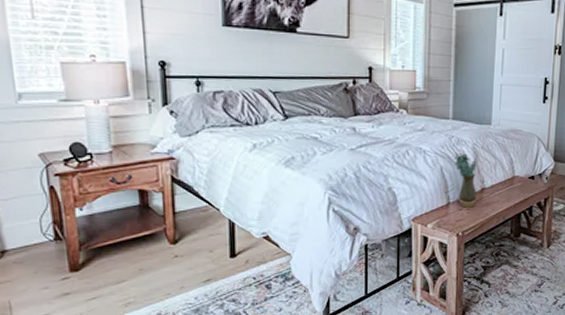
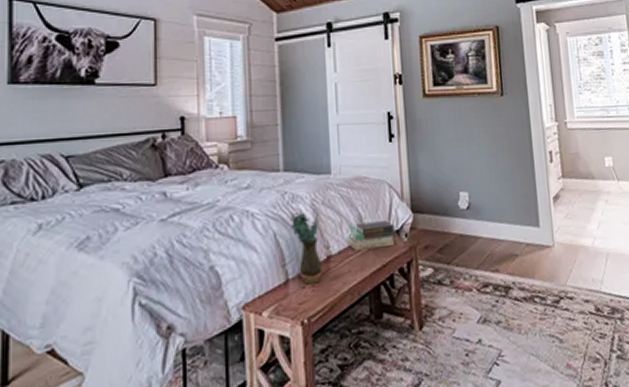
books: none [498,166,539,186] -> present [346,221,396,251]

